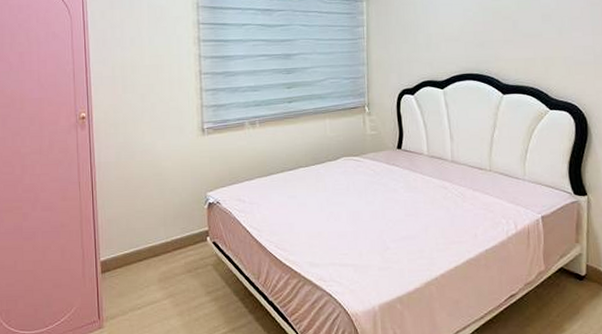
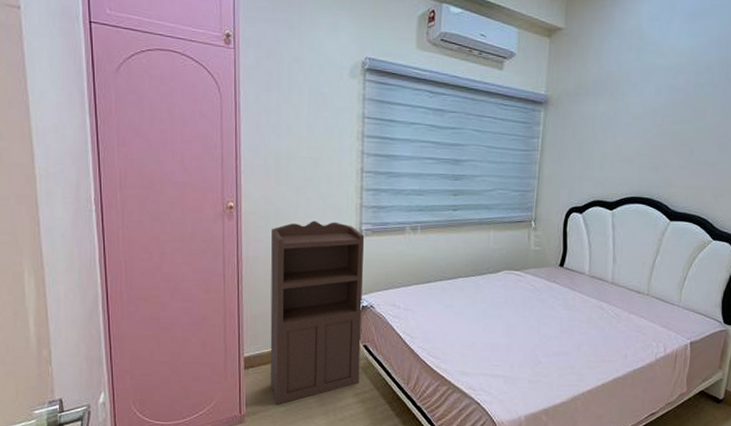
storage cabinet: none [120,123,211,308] -> present [270,221,365,405]

